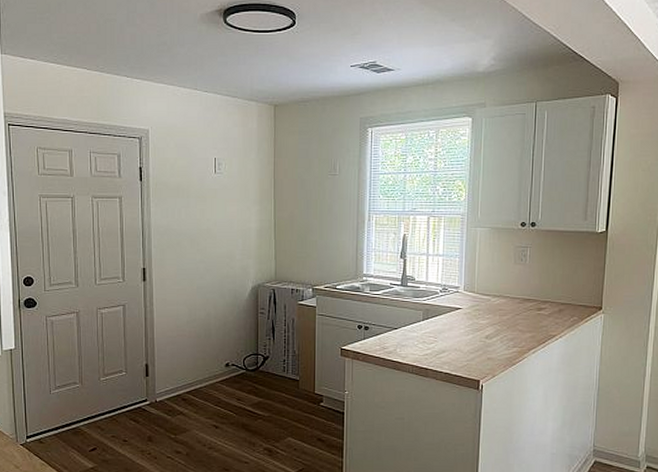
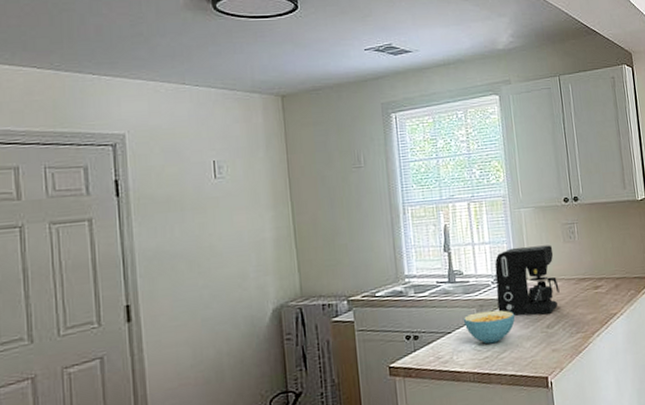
cereal bowl: none [409,315,458,344] -> present [463,310,515,344]
coffee maker: none [443,262,503,326] -> present [494,244,560,316]

